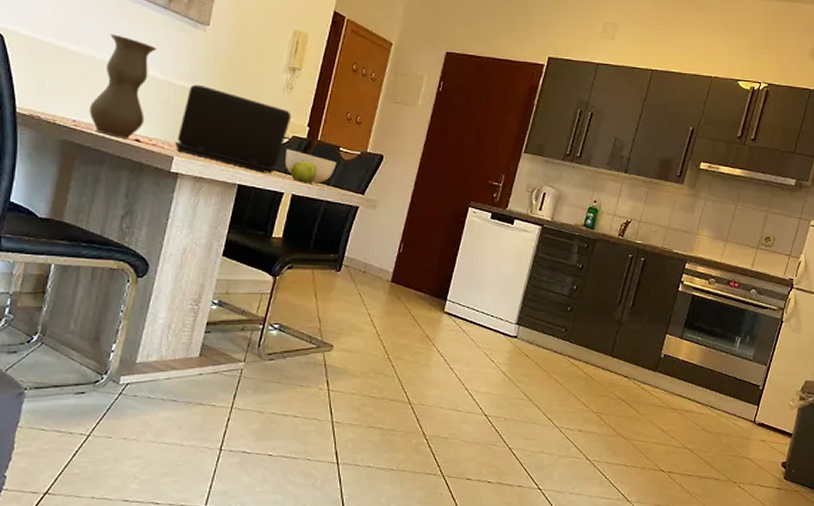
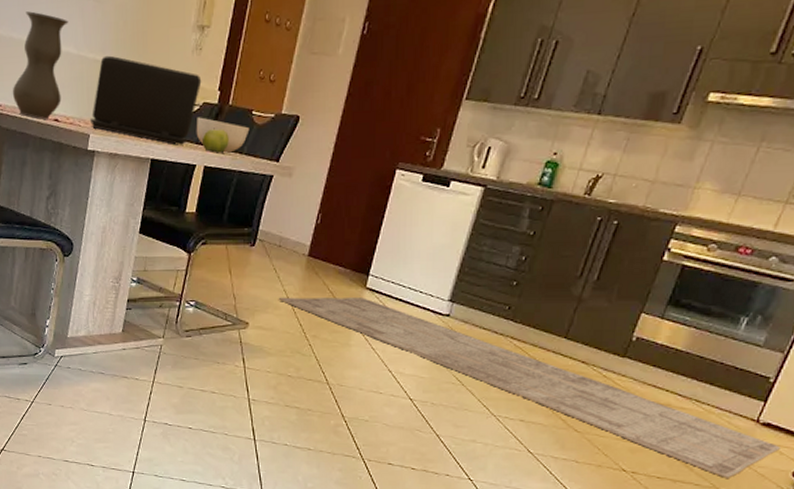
rug: none [362,320,771,472] -> present [278,297,780,478]

